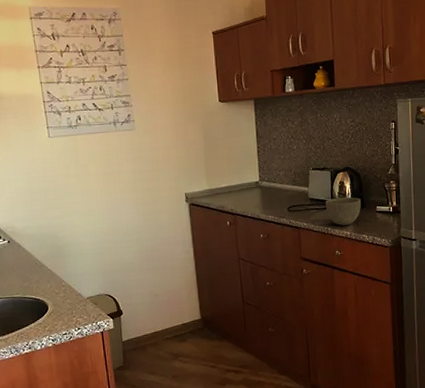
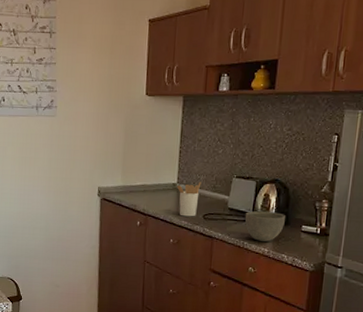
utensil holder: none [260,177,282,212] -> present [177,182,201,217]

